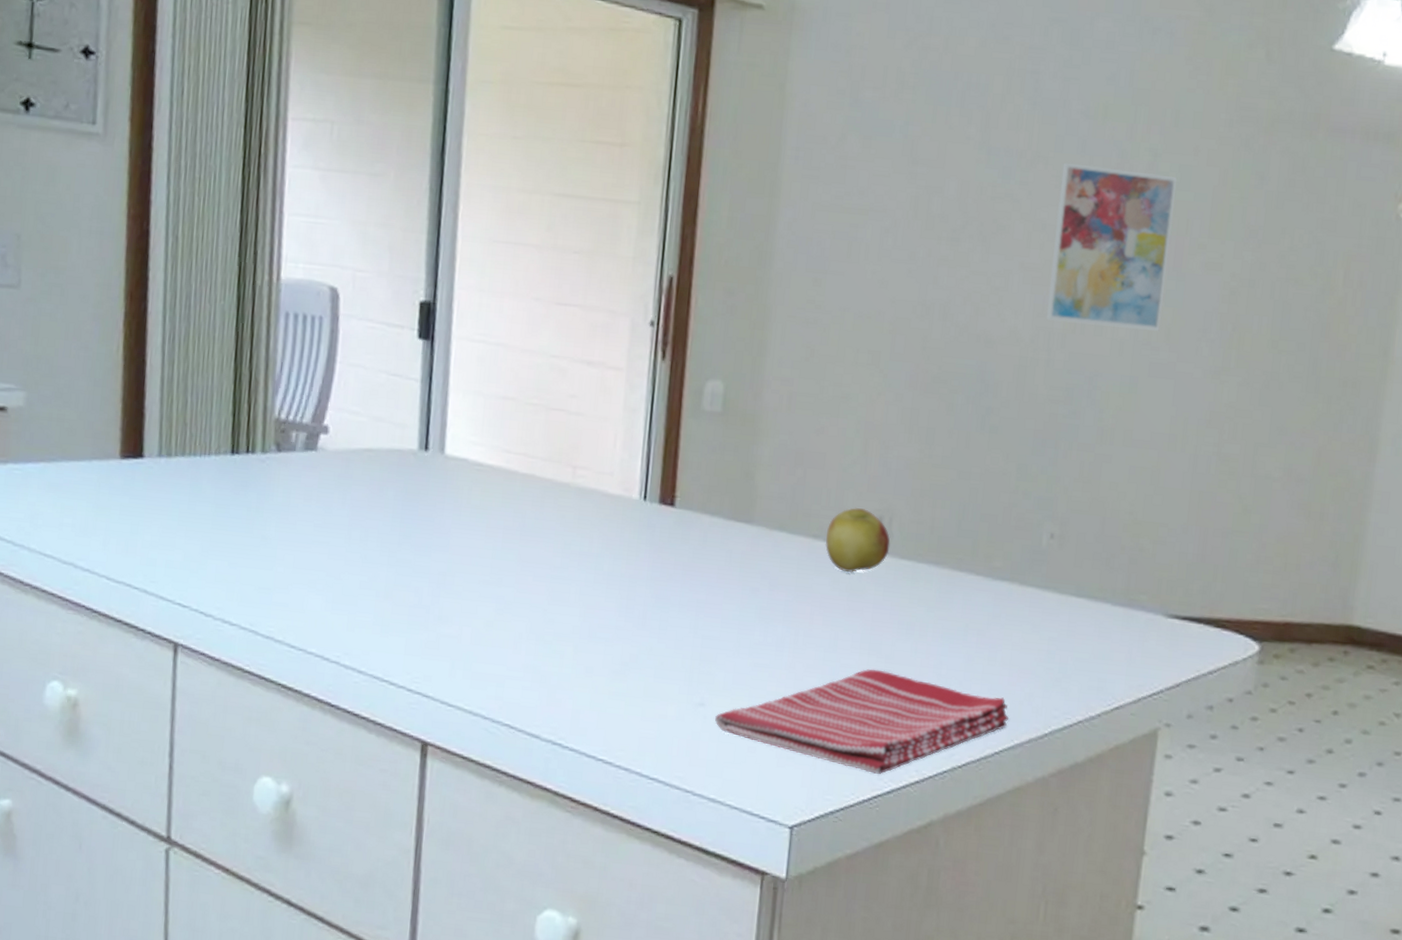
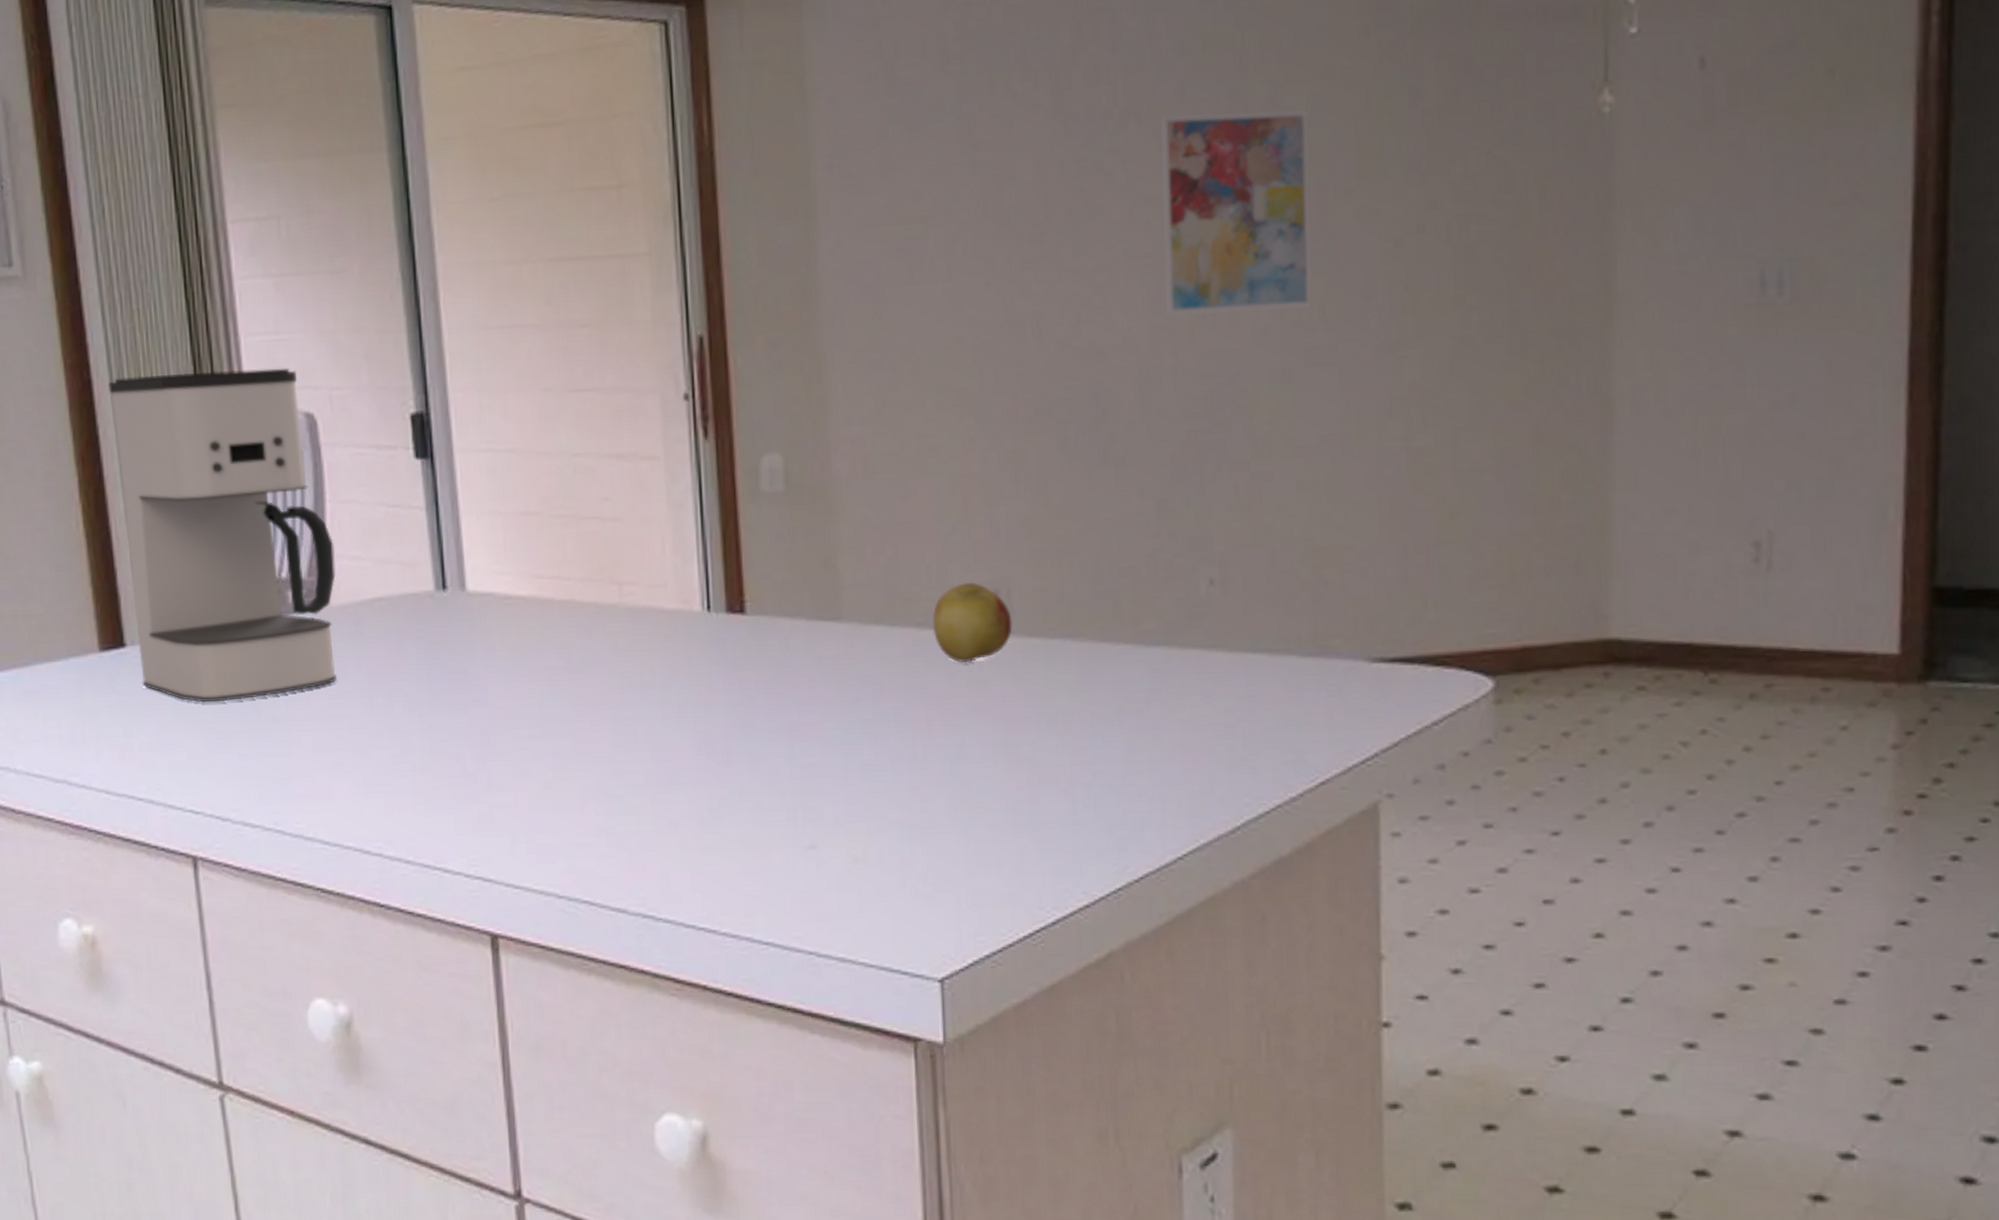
coffee maker: none [153,232,338,517] -> present [107,368,336,703]
dish towel: present [715,668,1008,775] -> none [831,775,1189,904]

